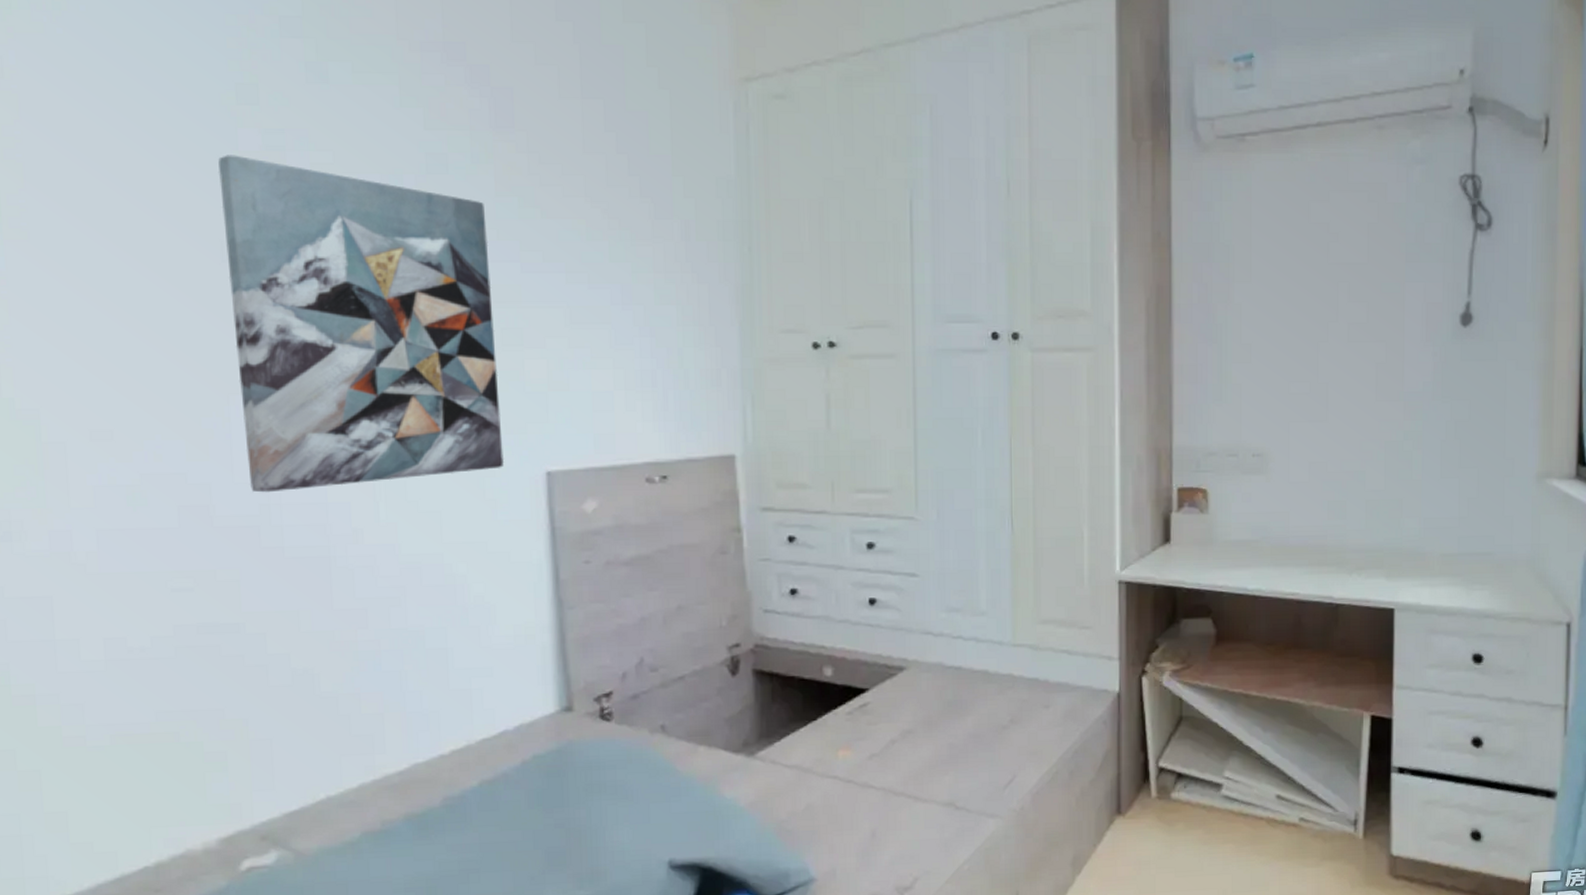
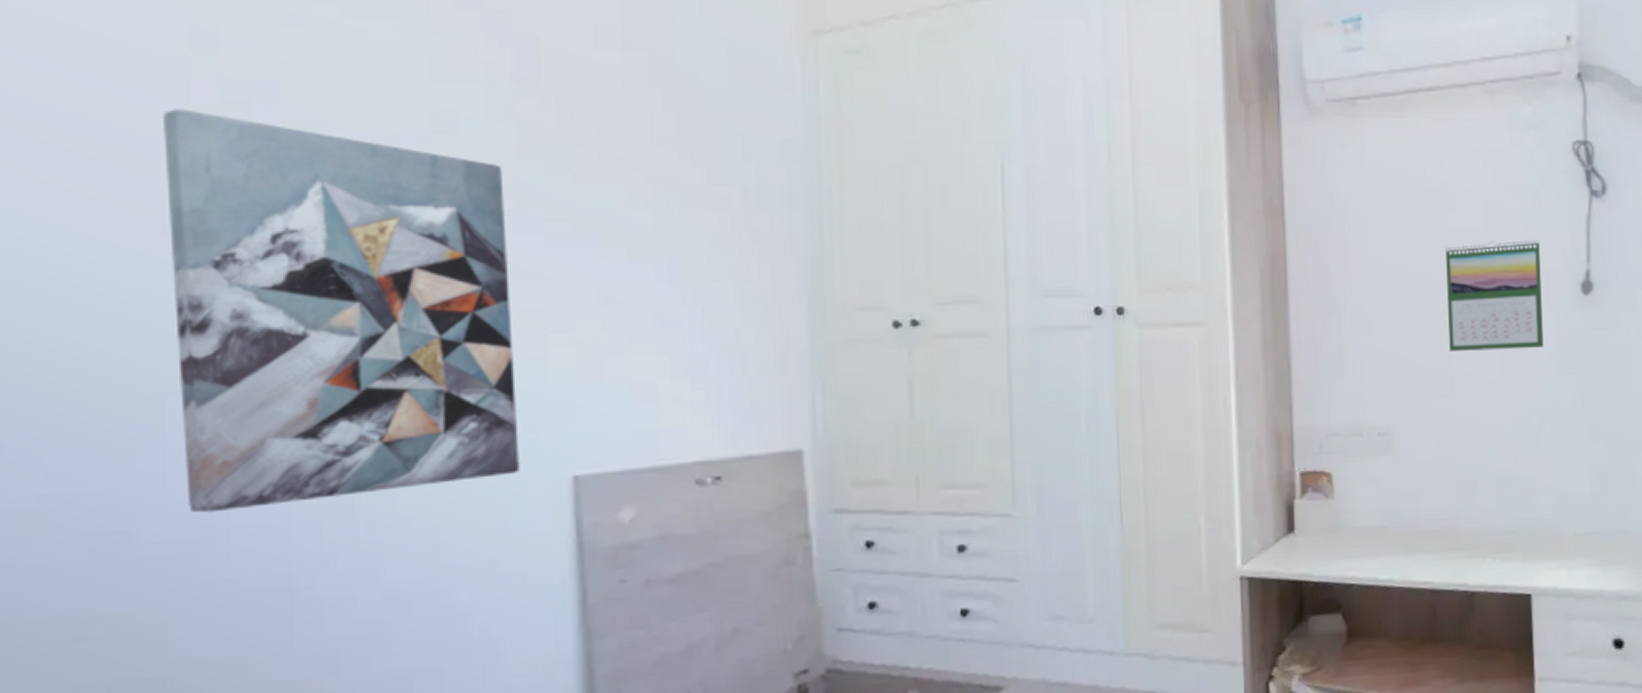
calendar: none [1326,273,1421,379] -> present [1446,240,1544,351]

